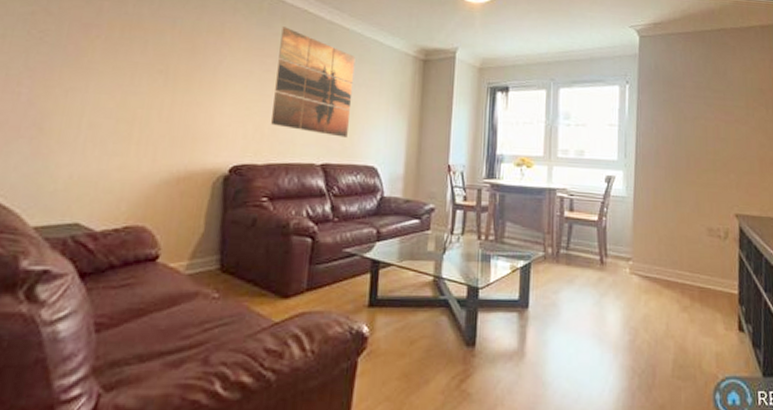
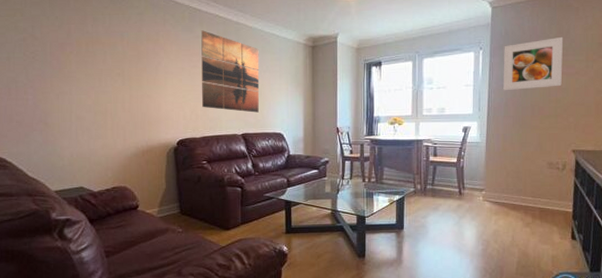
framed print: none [653,77,721,136] -> present [503,36,564,91]

